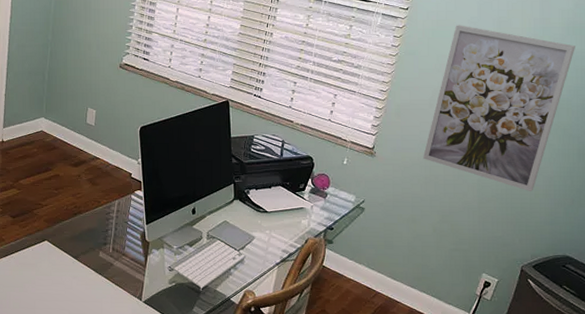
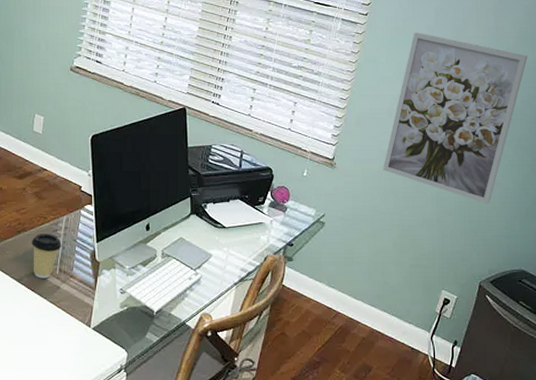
coffee cup: none [87,216,114,256] -> present [32,234,62,279]

